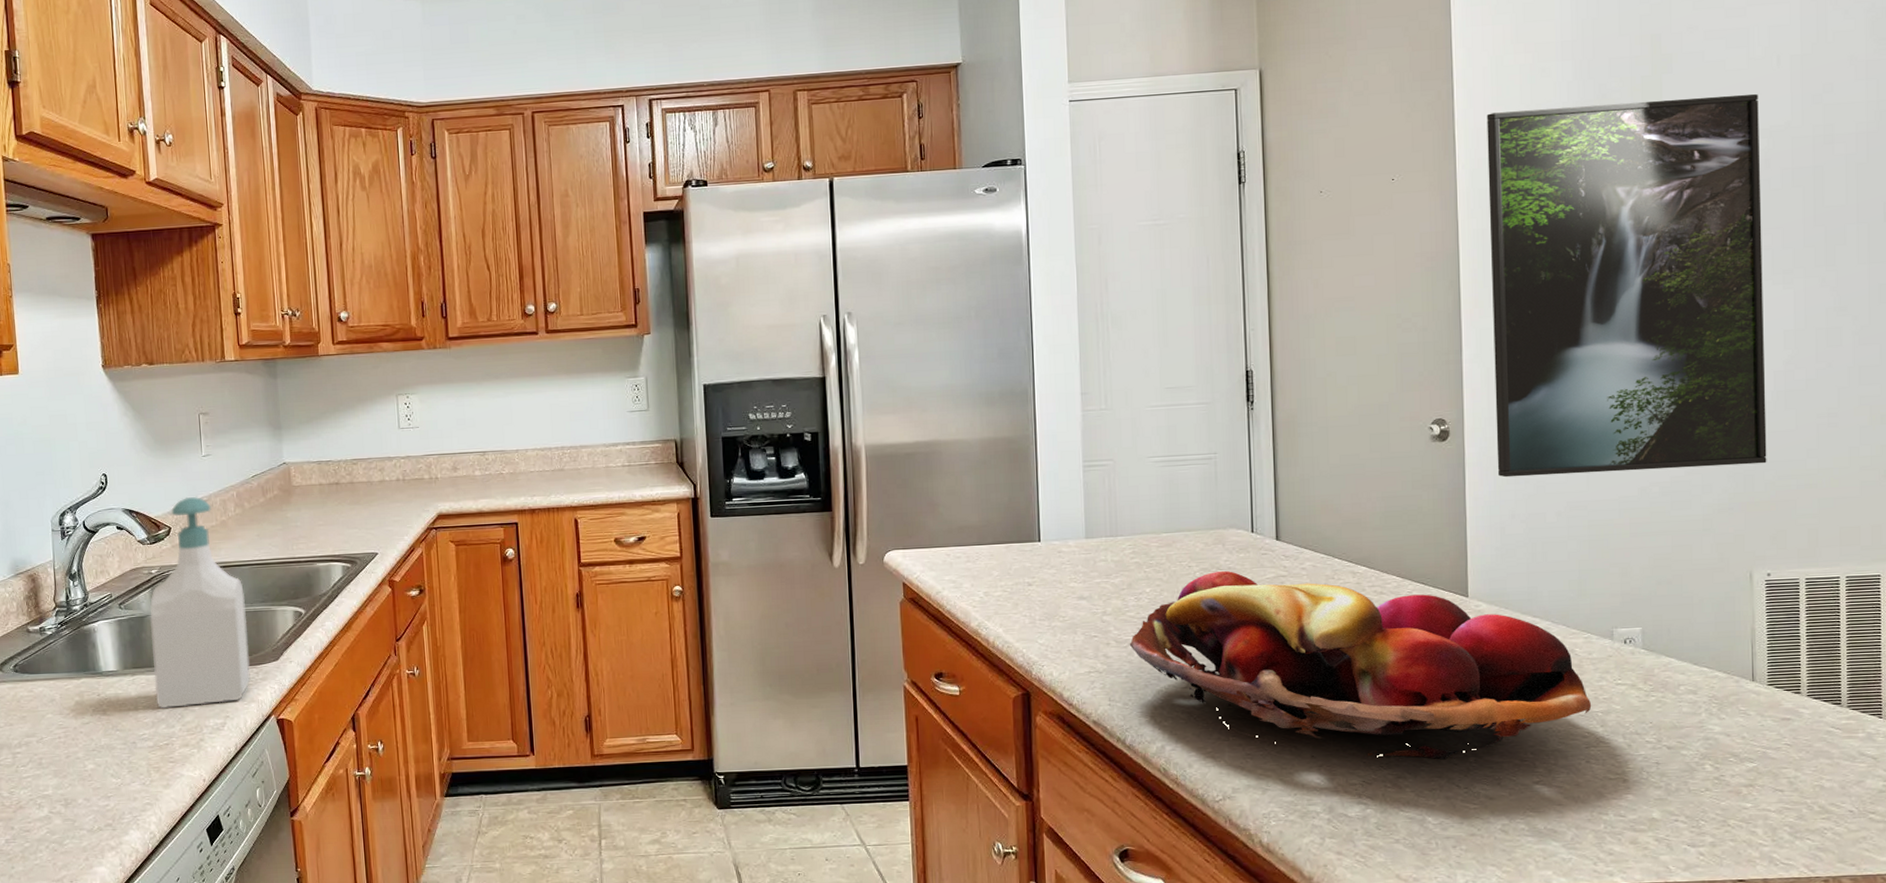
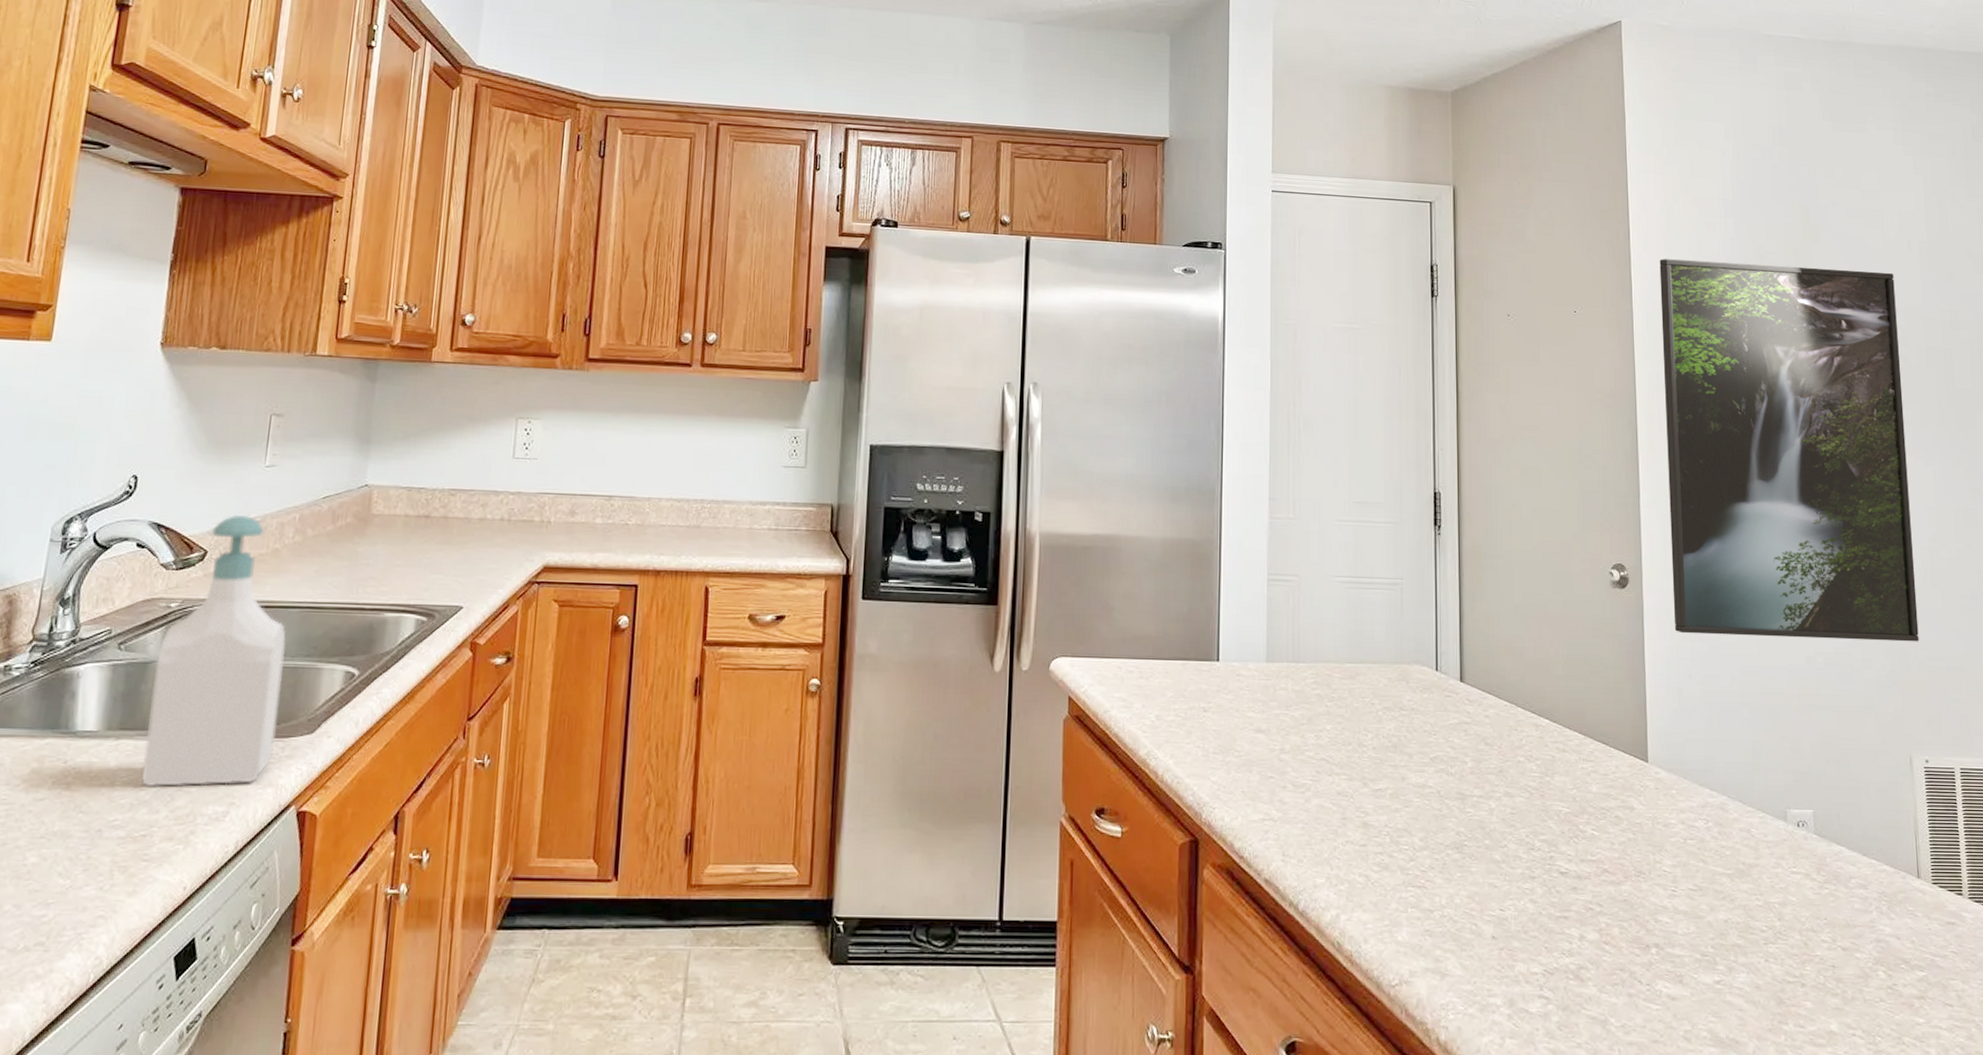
fruit basket: present [1129,571,1592,760] -> none [1307,712,1769,949]

